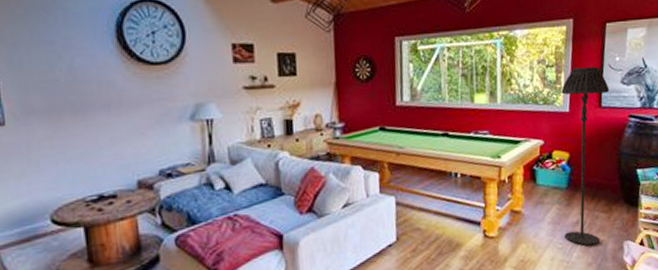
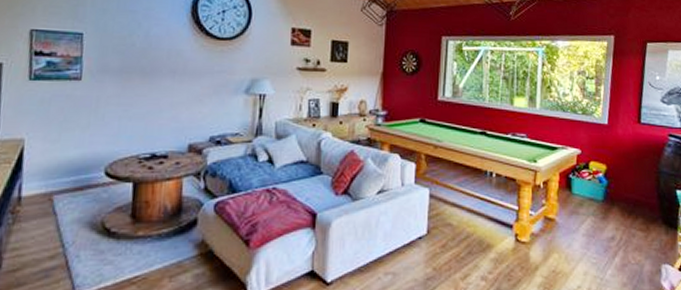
floor lamp: present [561,66,610,246] -> none [599,81,649,265]

